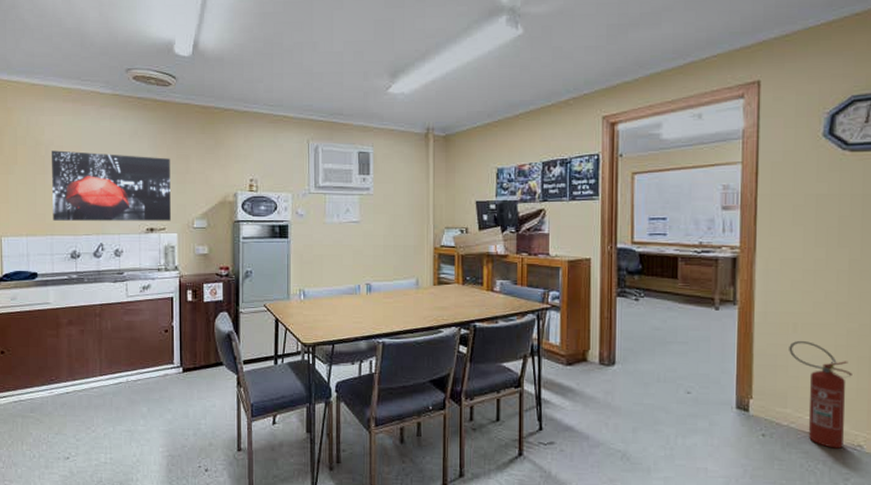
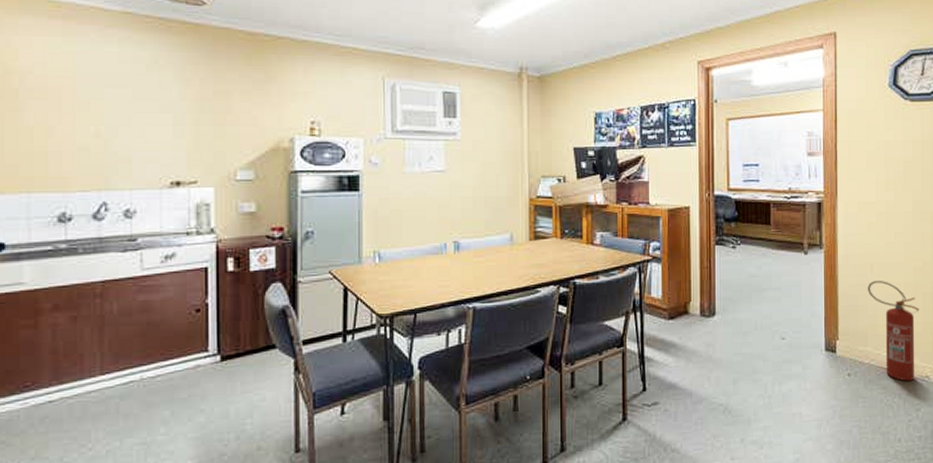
wall art: present [52,150,171,221] -> none [30,81,205,173]

